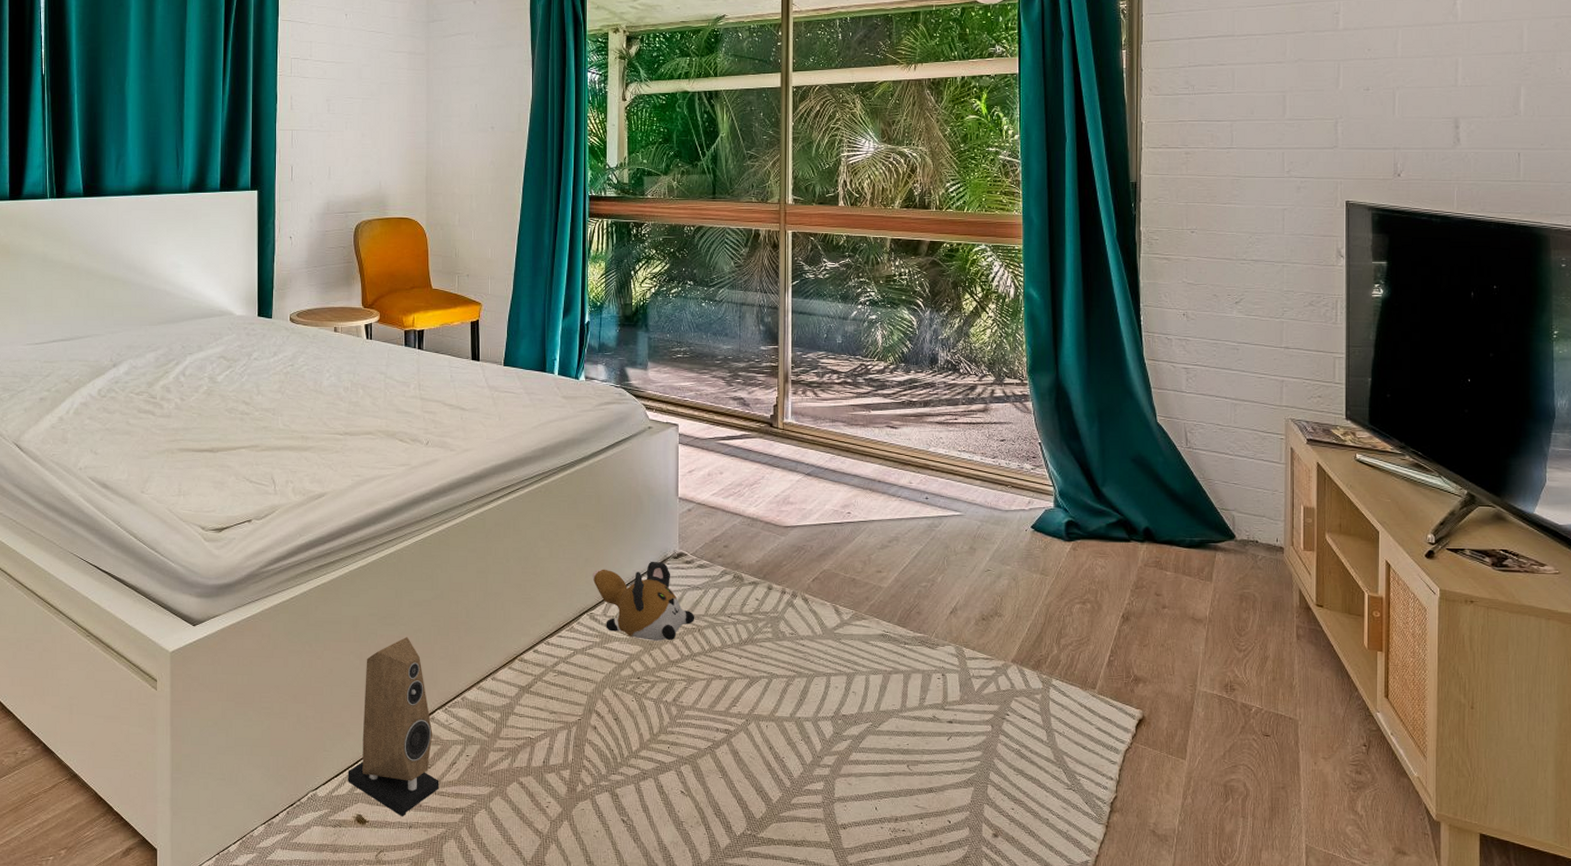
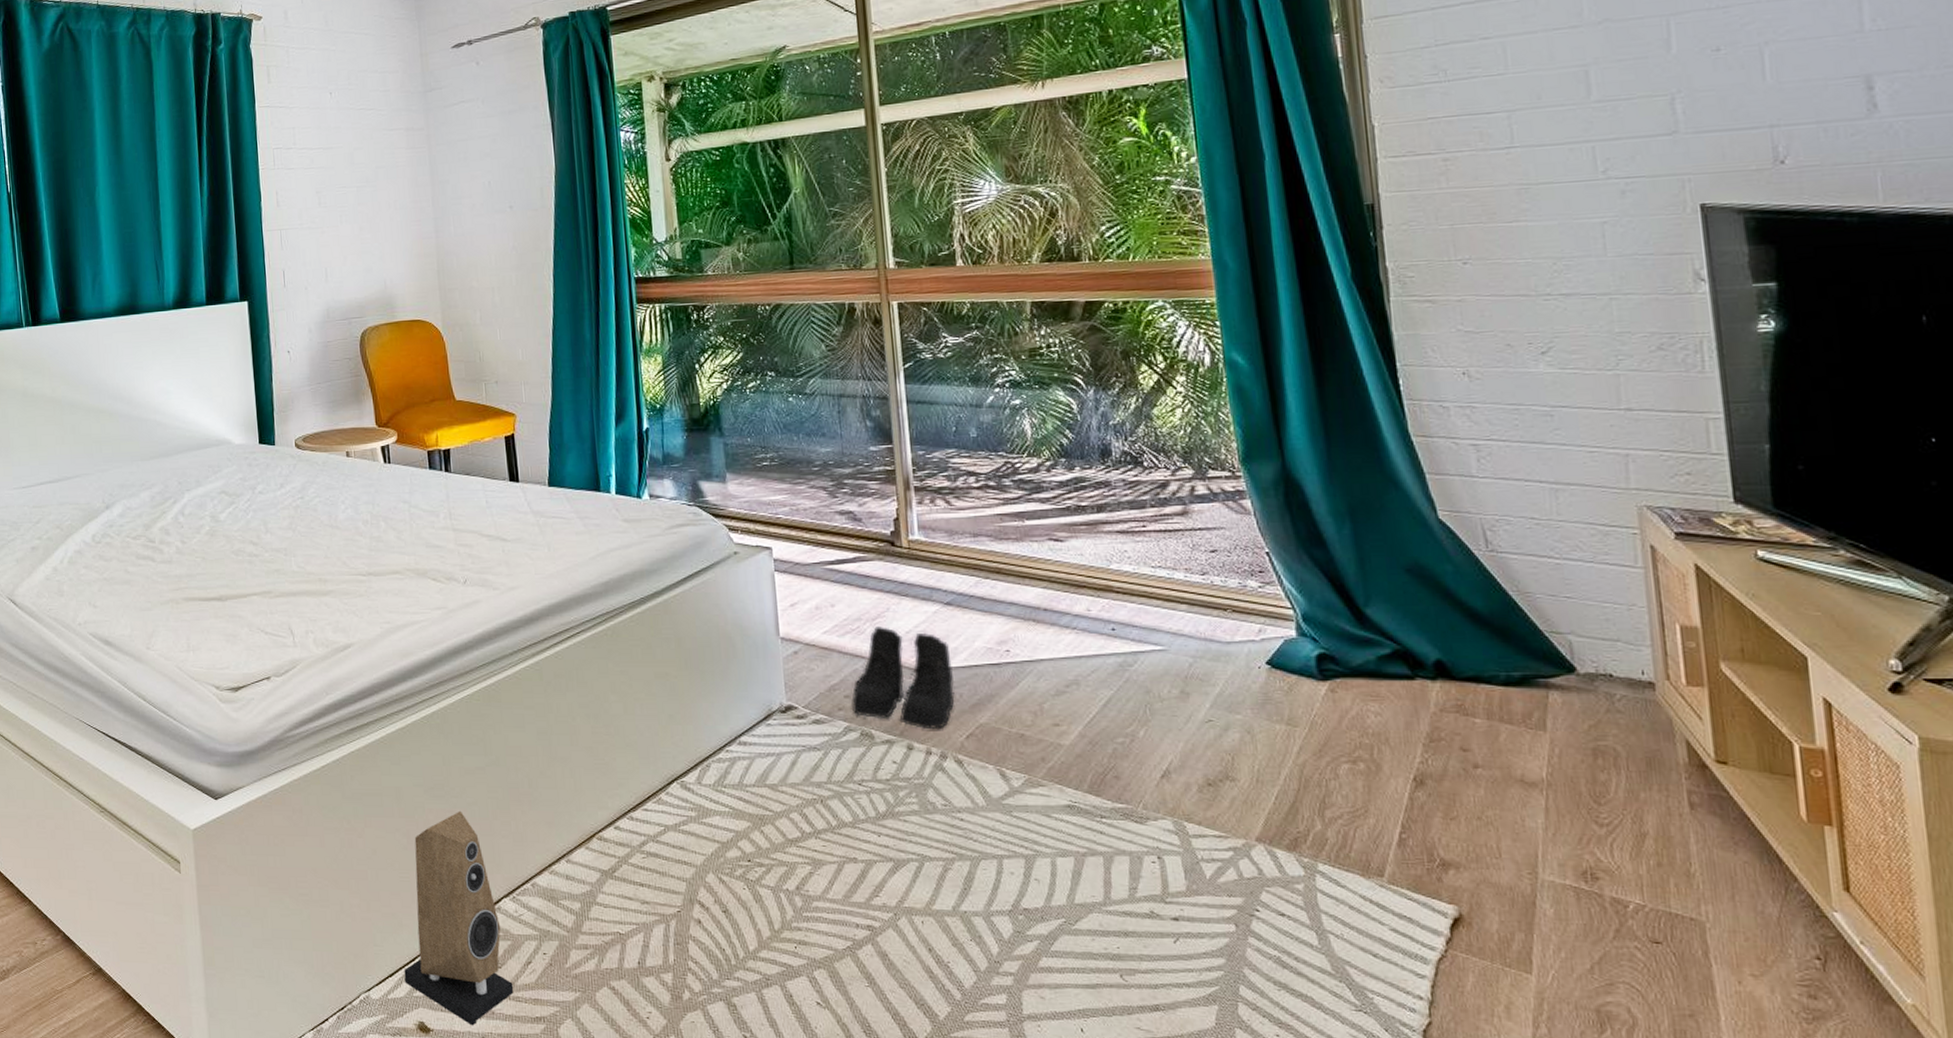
plush toy: present [592,561,695,641] -> none [679,716,816,815]
boots: none [728,491,808,574] -> present [851,627,955,730]

